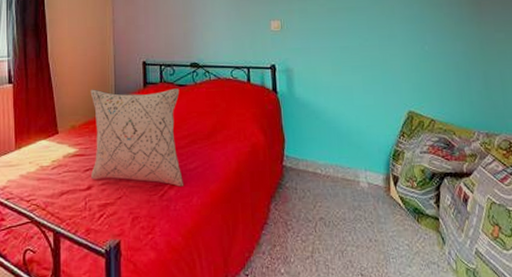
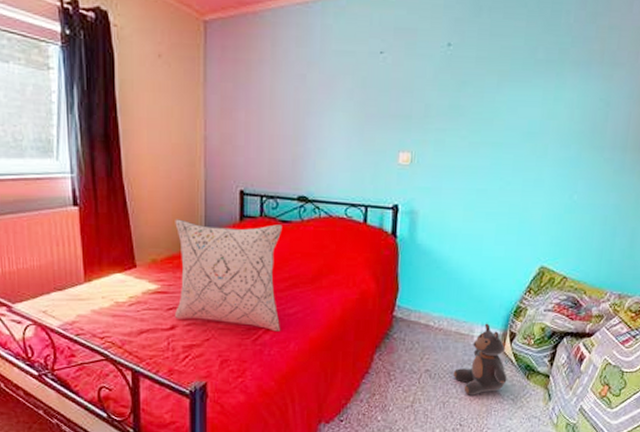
teddy bear: none [346,168,399,243] -> present [453,323,507,395]

